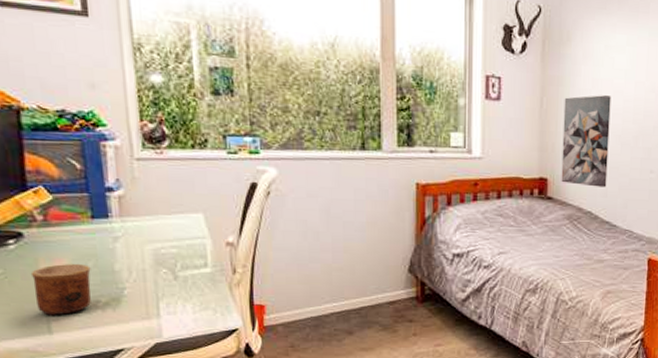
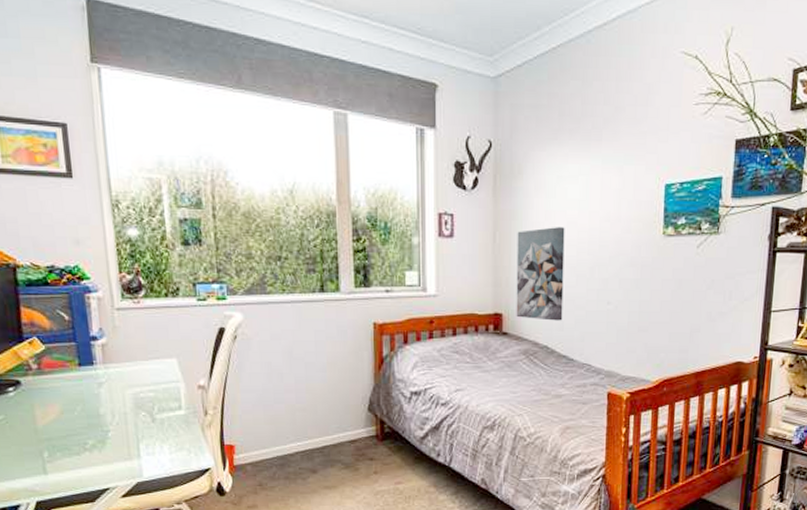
cup: present [30,264,91,316] -> none [27,409,80,458]

